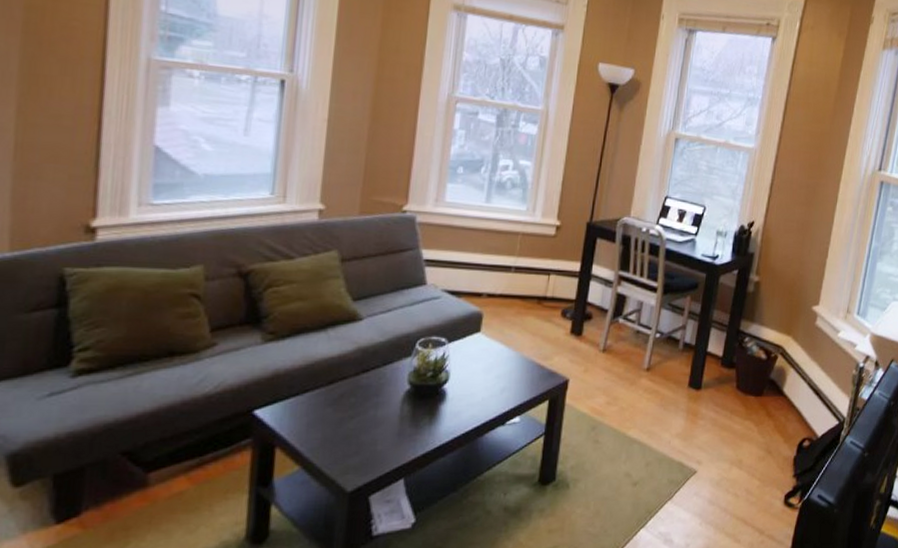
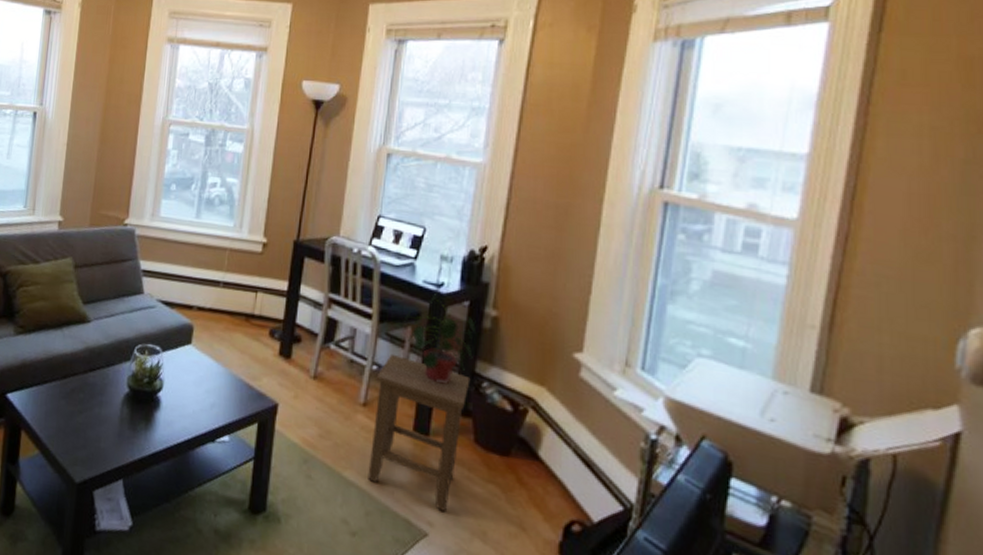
stool: none [649,321,736,450] -> present [368,353,471,511]
potted plant: none [683,264,742,343] -> present [403,292,476,384]

